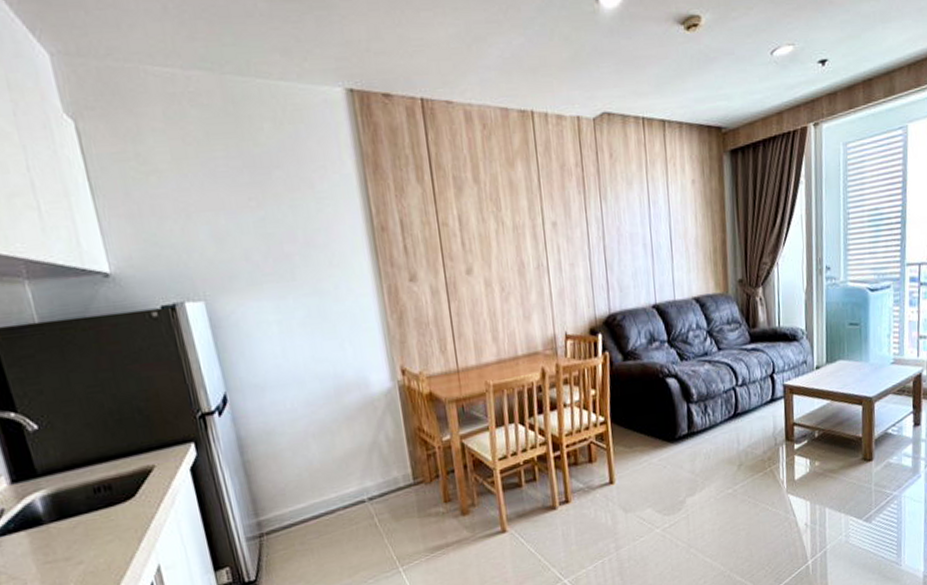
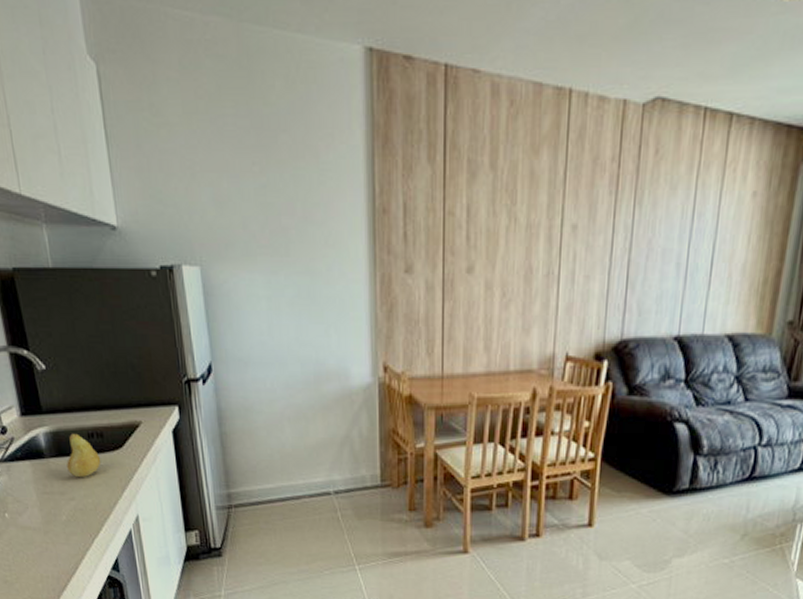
fruit: none [70,491,112,539] -> present [67,433,101,478]

